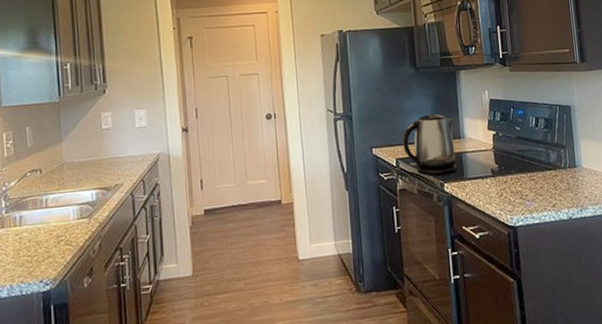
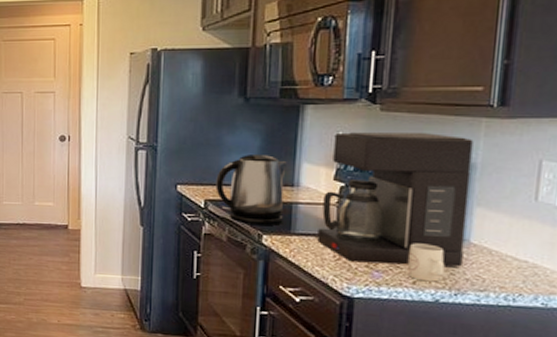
coffee maker: none [483,86,581,196] -> present [317,132,474,267]
mug: none [545,172,571,204] -> present [406,243,445,282]

